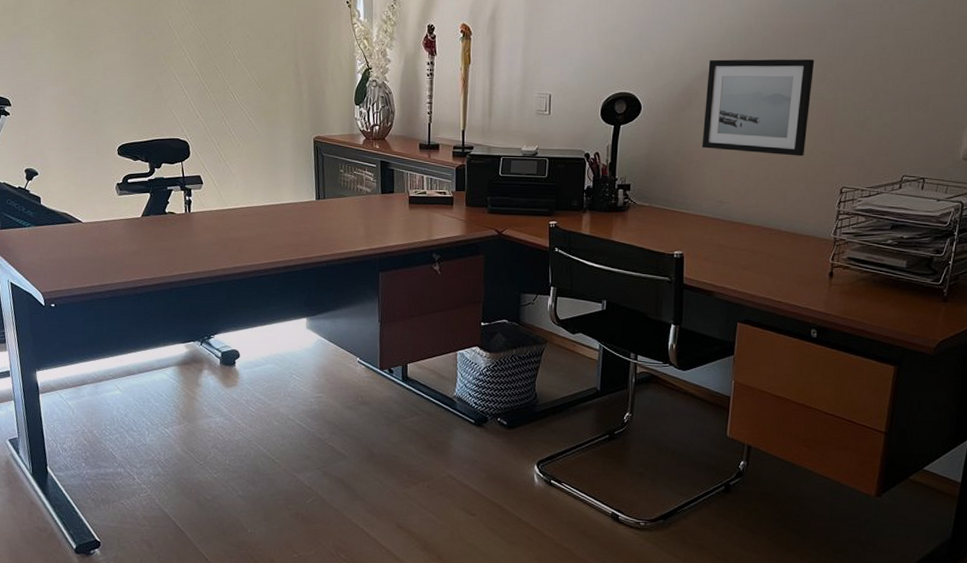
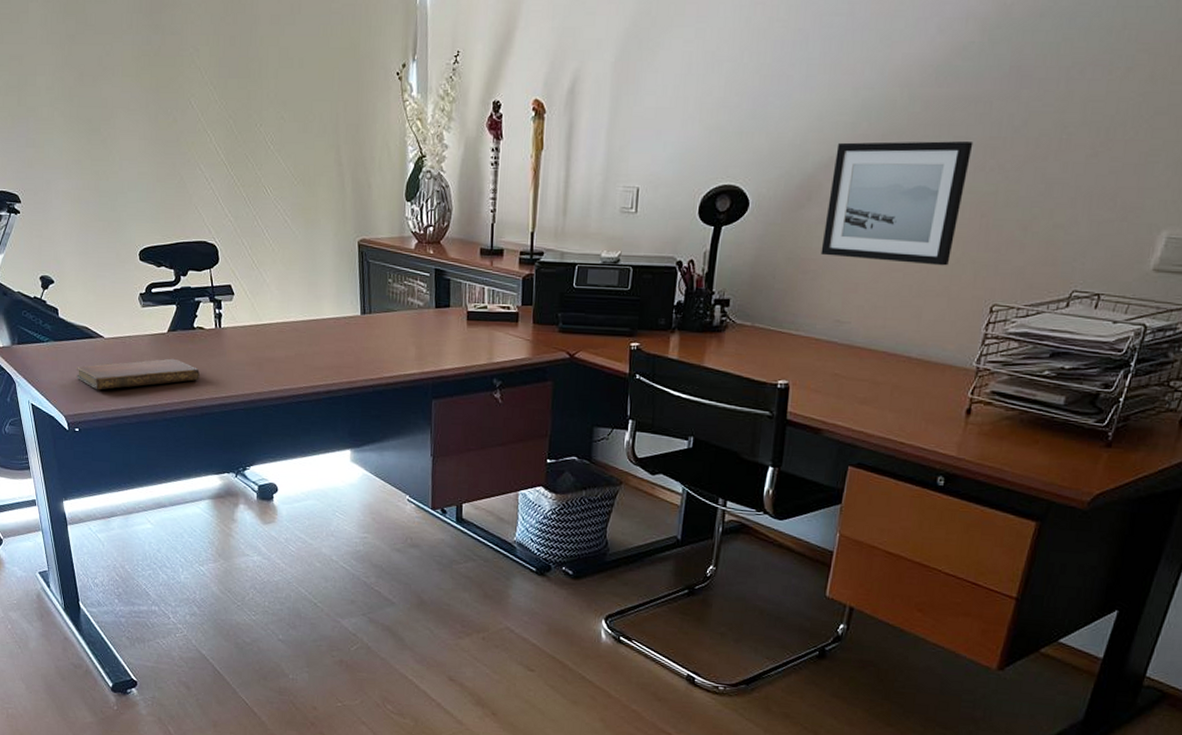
notebook: none [54,240,170,269] -> present [76,358,200,390]

